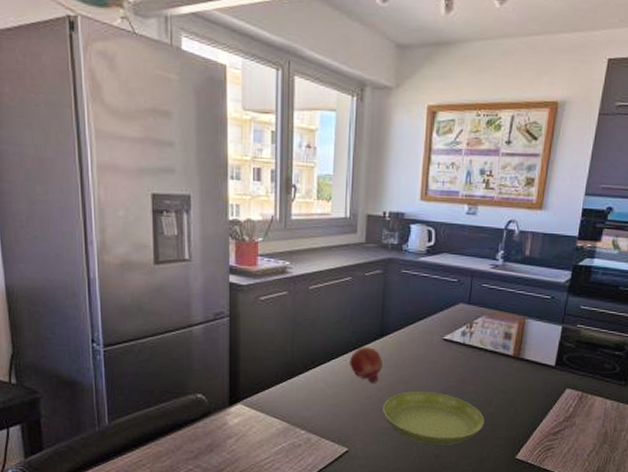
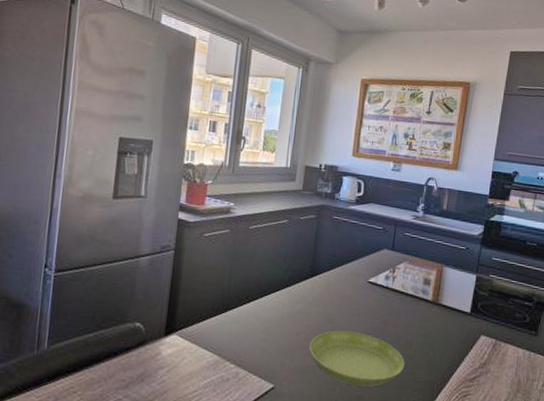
fruit: present [350,347,382,383] -> none [281,285,312,321]

